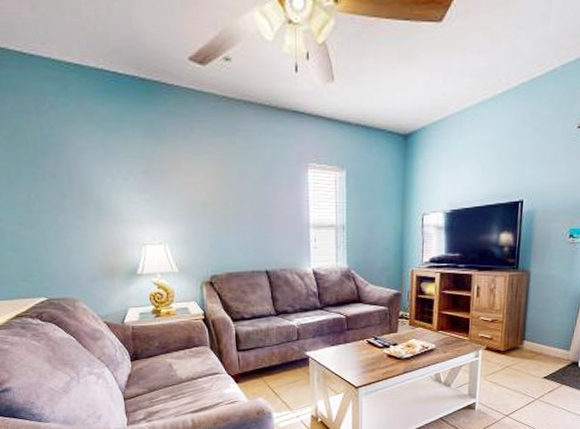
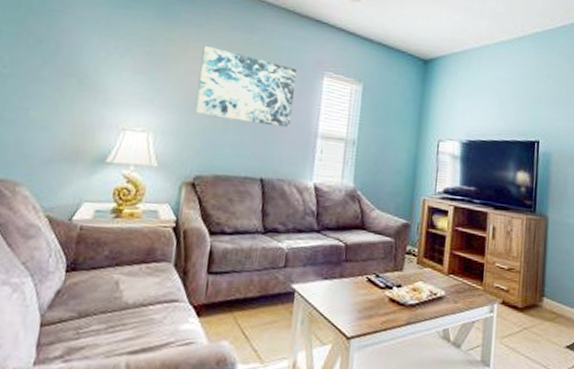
wall art: none [193,156,284,223] -> present [195,46,297,128]

